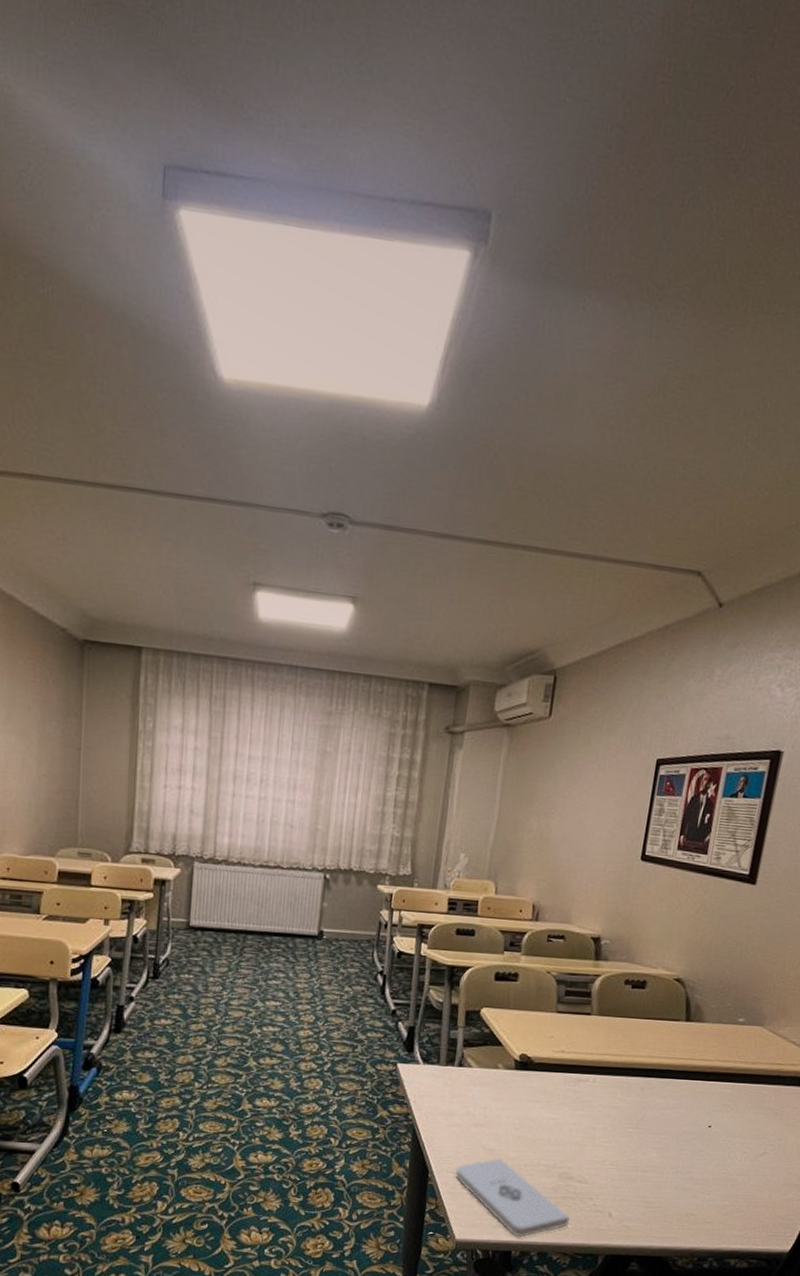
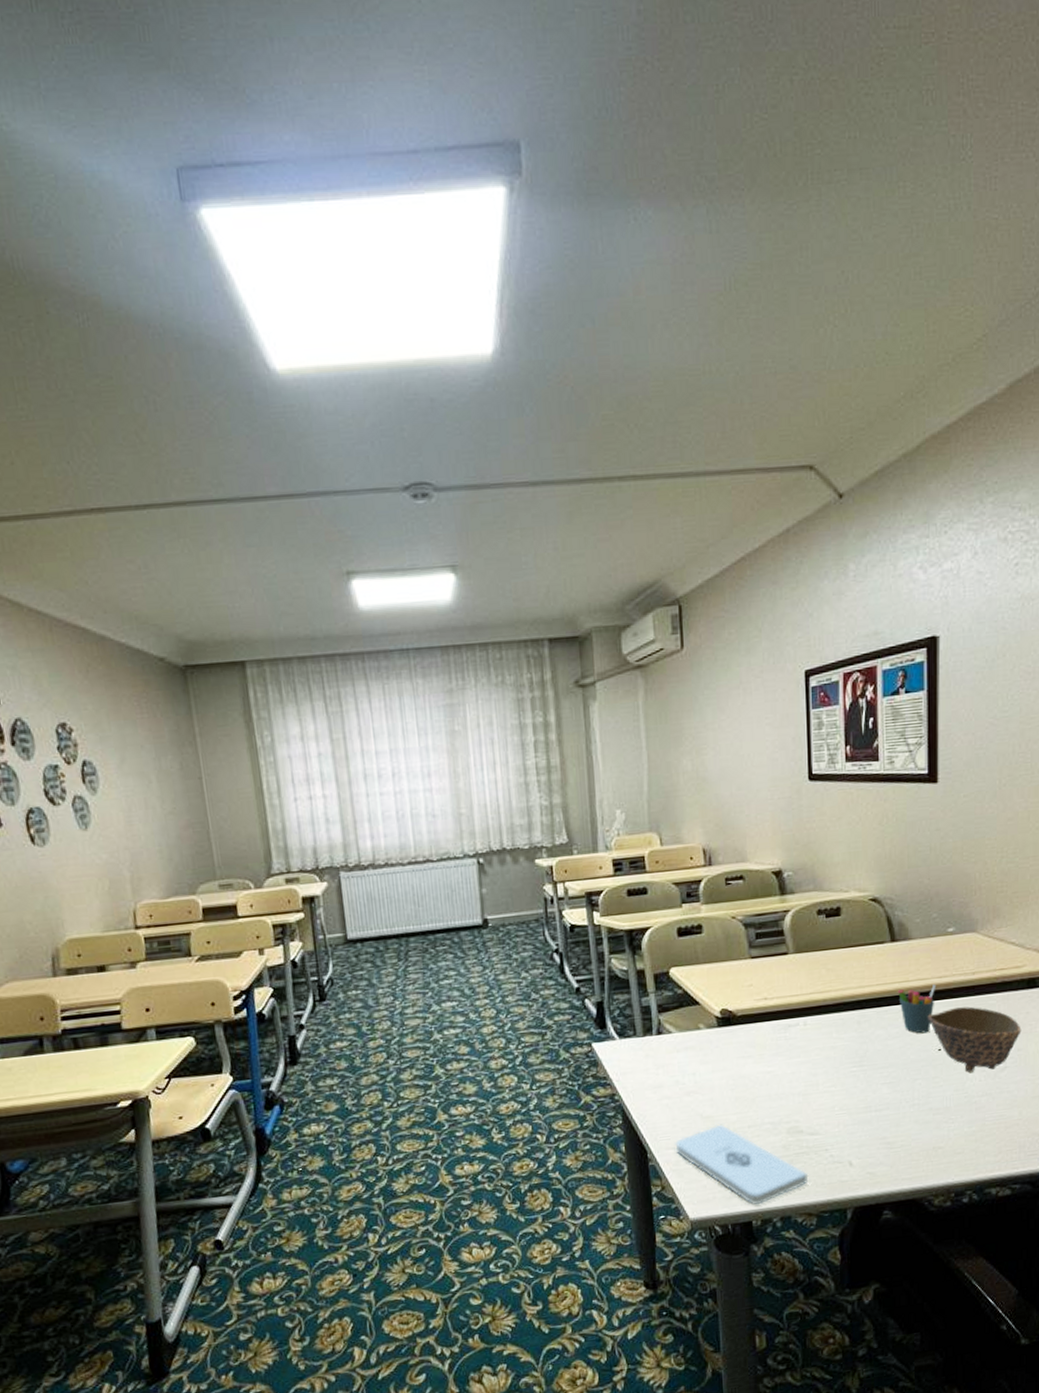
pen holder: none [682,1066,719,1109] -> present [897,984,937,1034]
bowl: none [704,1091,786,1153] -> present [927,1006,1022,1072]

